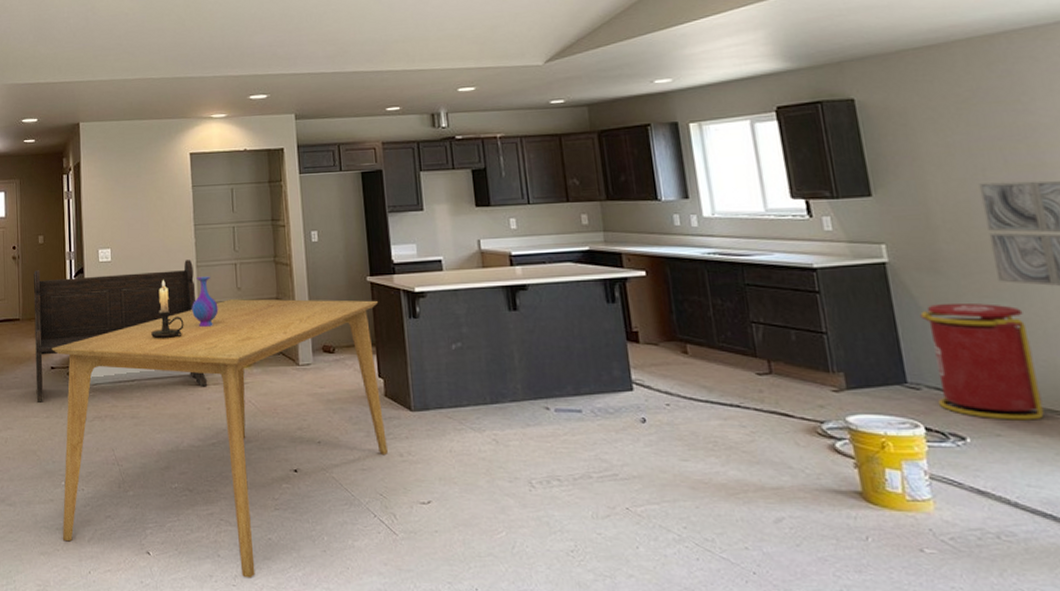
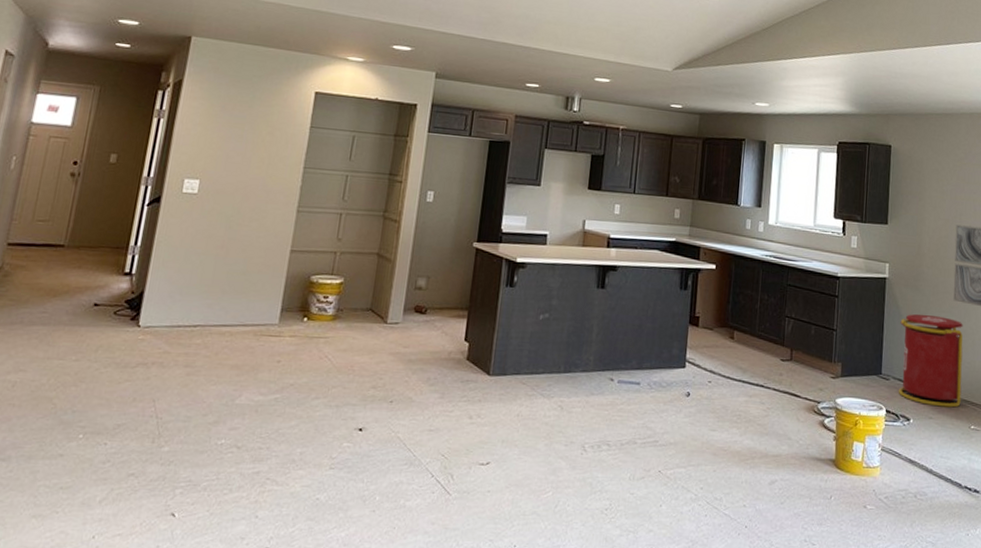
bench: present [33,260,208,404] -> none [66,192,294,344]
dining table: present [52,299,388,579] -> none [65,249,479,540]
candle holder: present [151,279,184,339] -> none [228,220,270,285]
vase: present [192,276,219,327] -> none [281,222,313,276]

